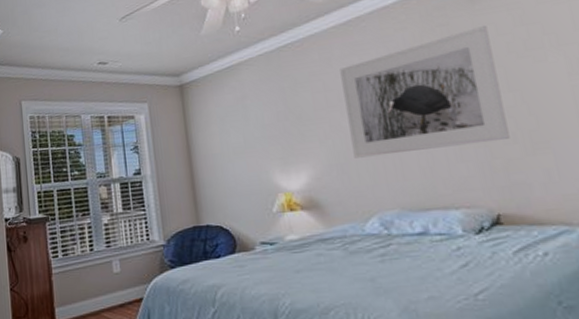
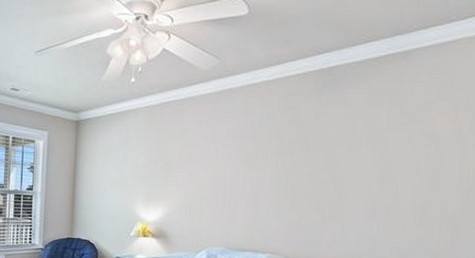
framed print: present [340,25,510,158] -> none [200,114,325,208]

